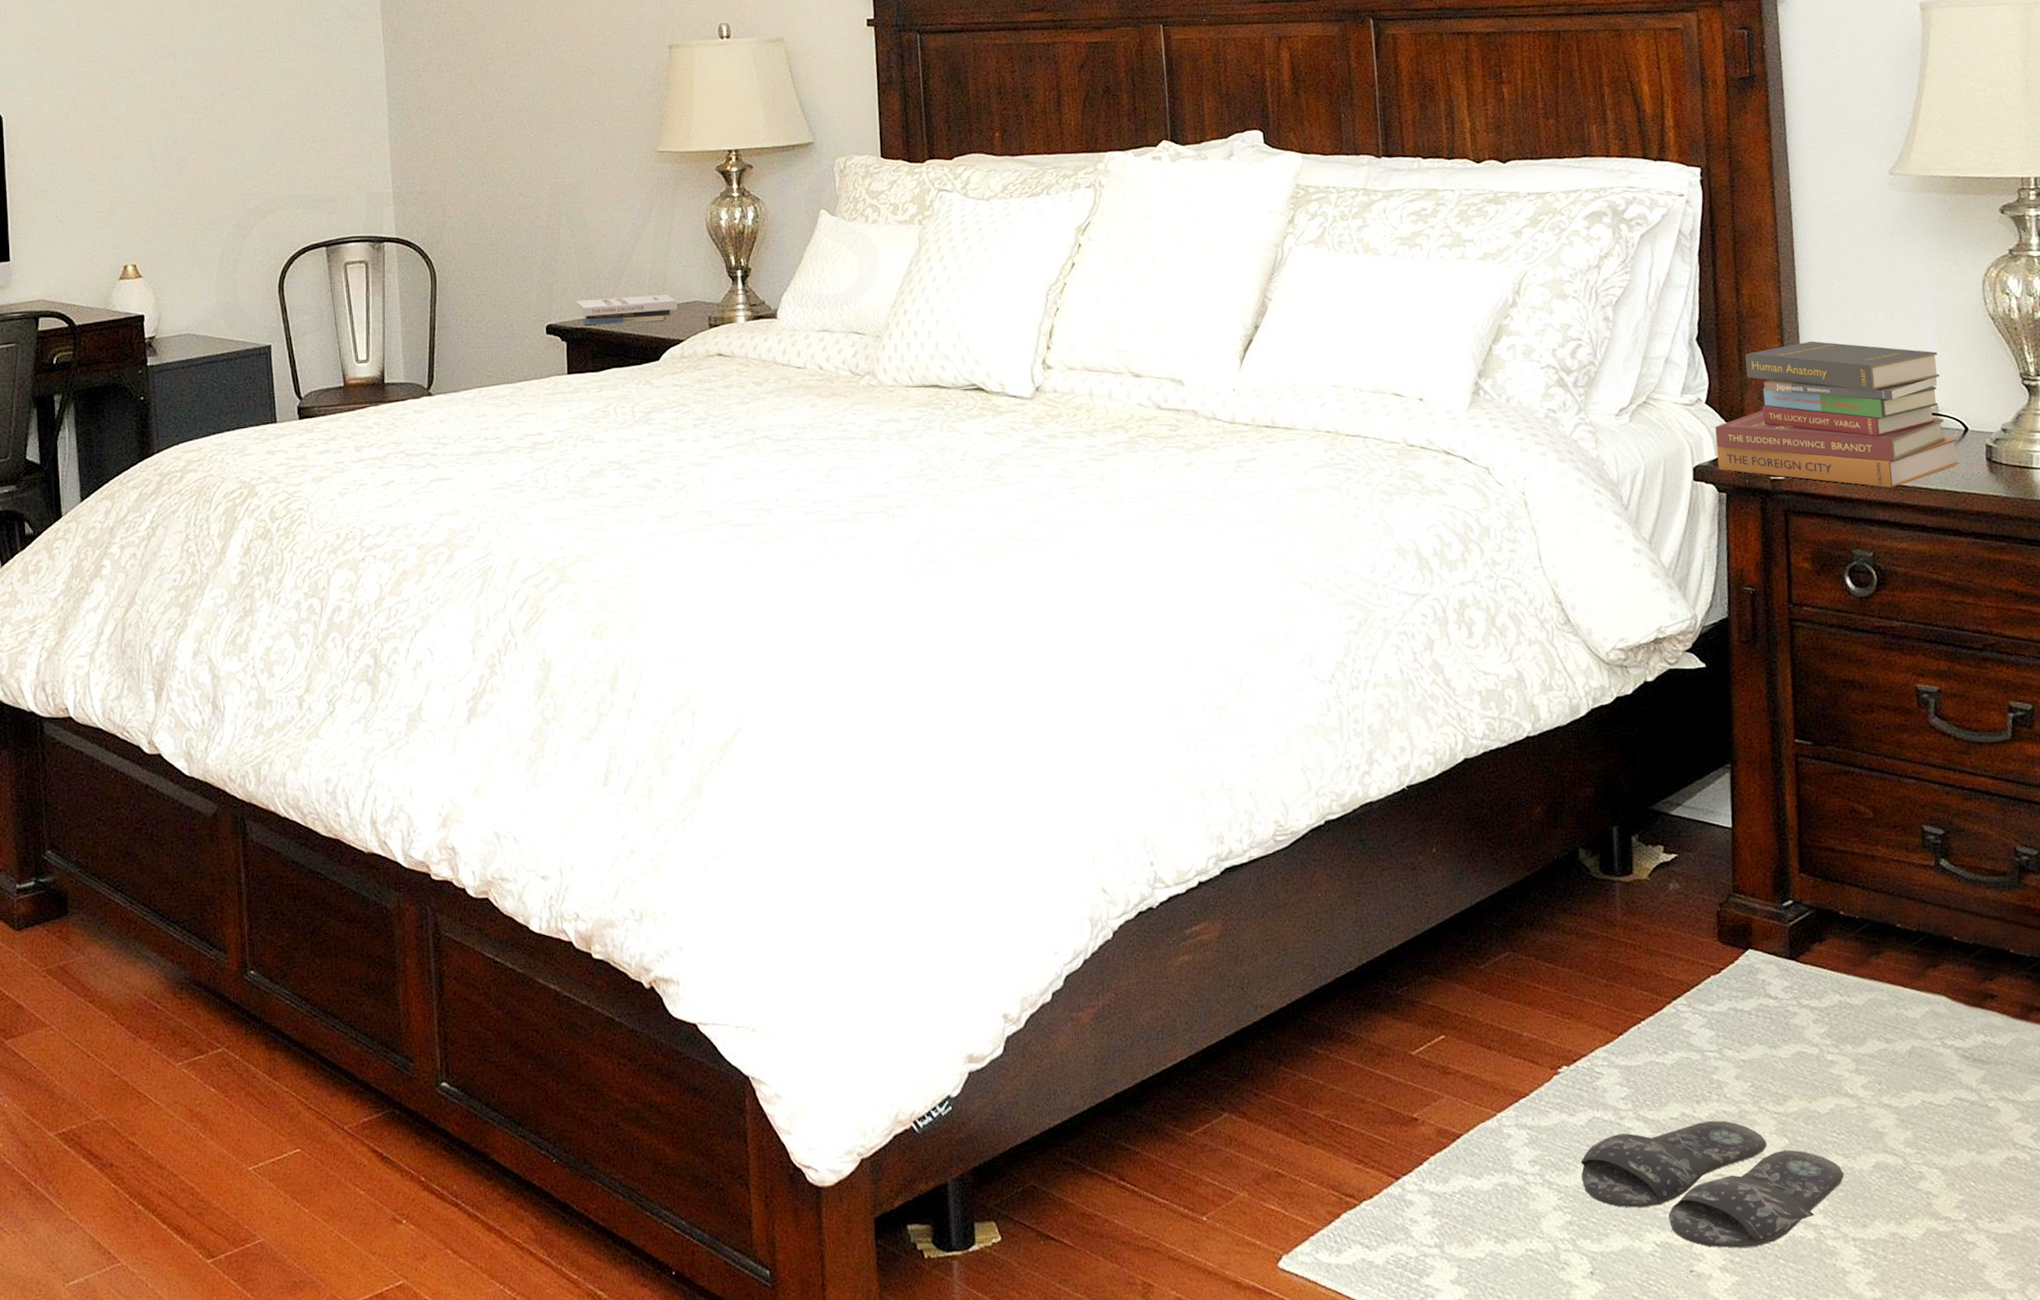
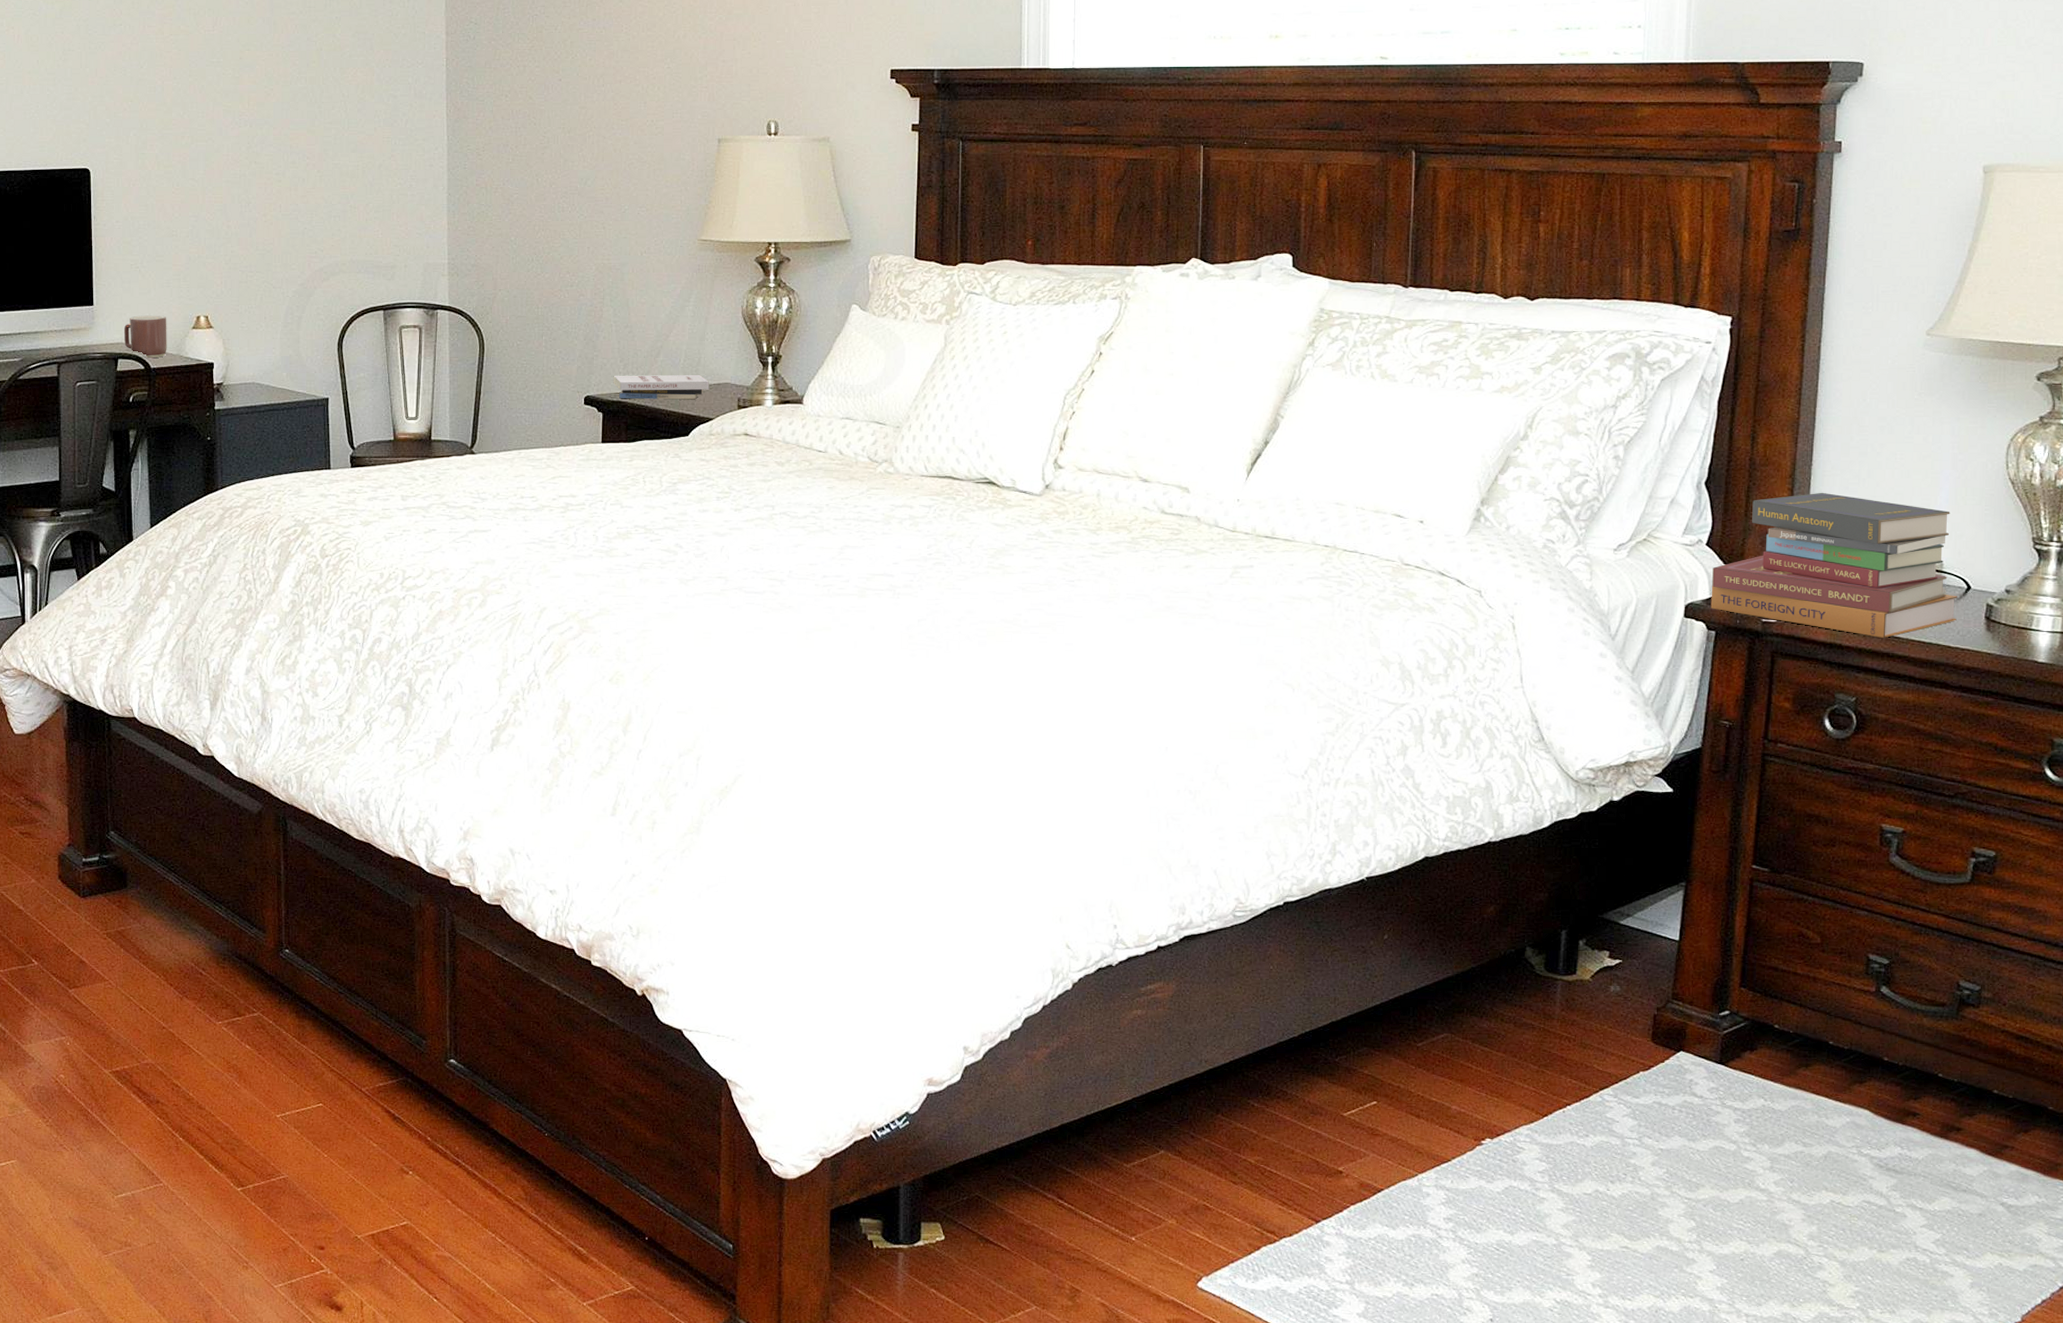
mug: none [44,267,93,315] -> present [123,315,167,359]
slippers: present [1580,1120,1844,1248] -> none [1492,1199,1745,1312]

